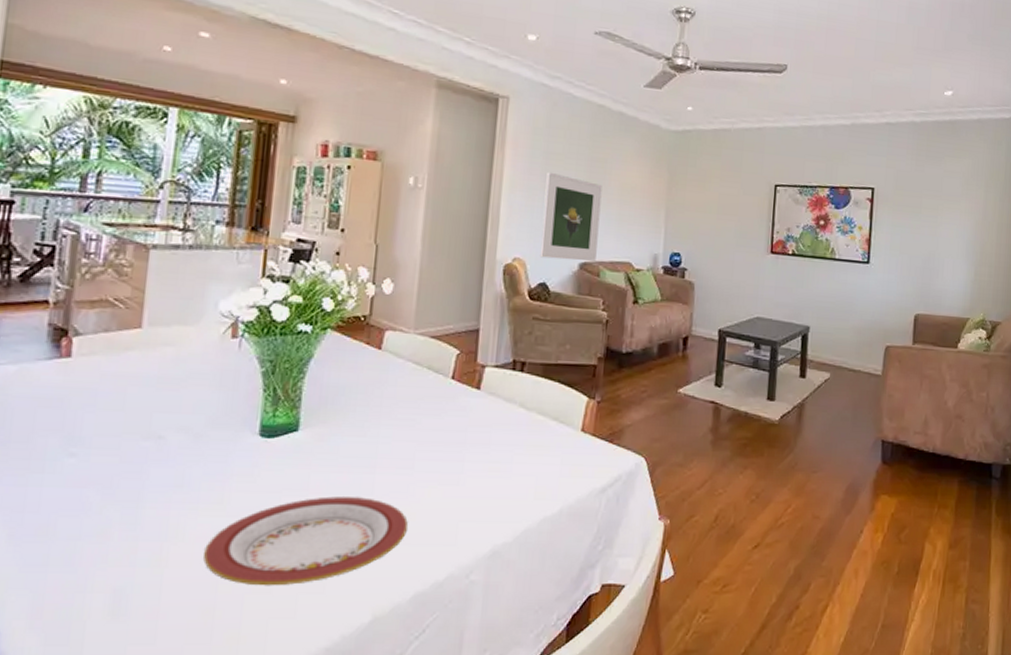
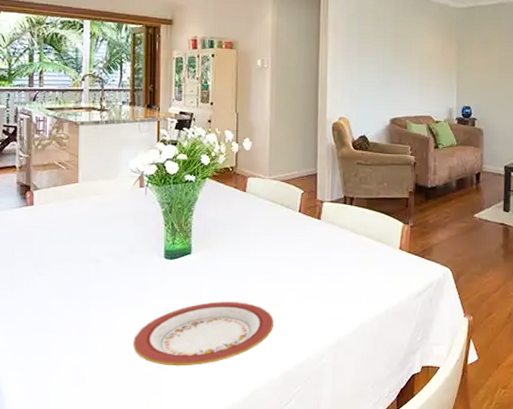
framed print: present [539,171,602,261] -> none [359,48,405,117]

